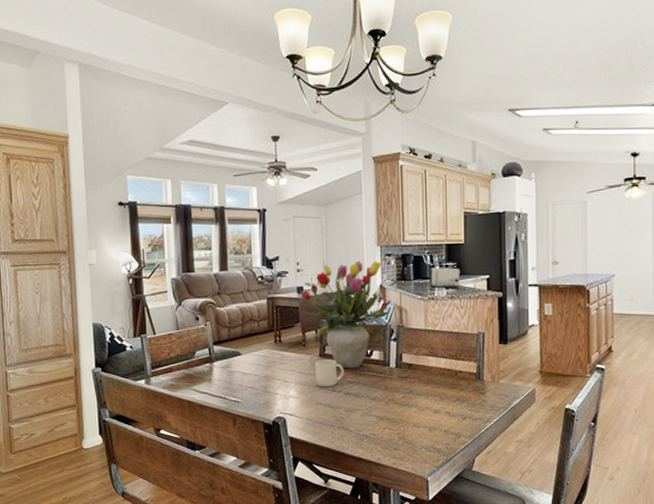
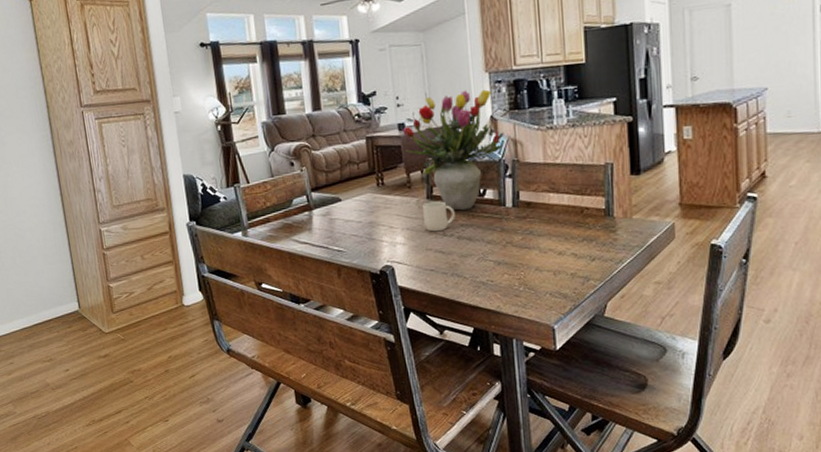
toaster: present [429,267,462,289] -> none [546,91,584,117]

